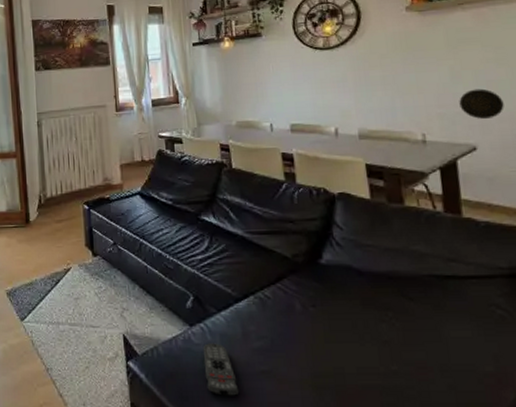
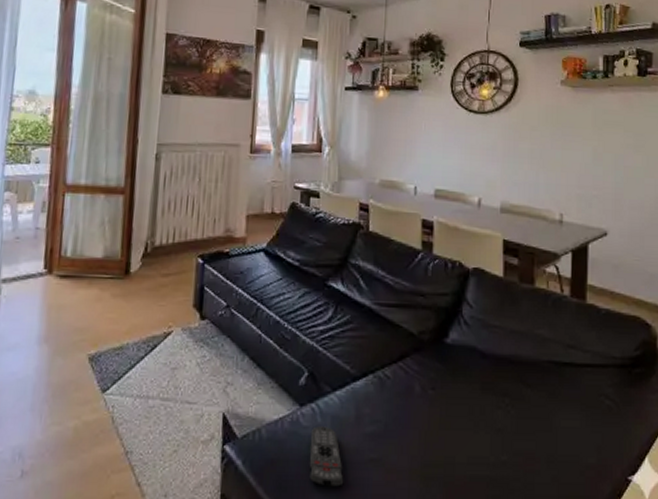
decorative plate: present [459,88,504,120] -> none [597,173,636,206]

